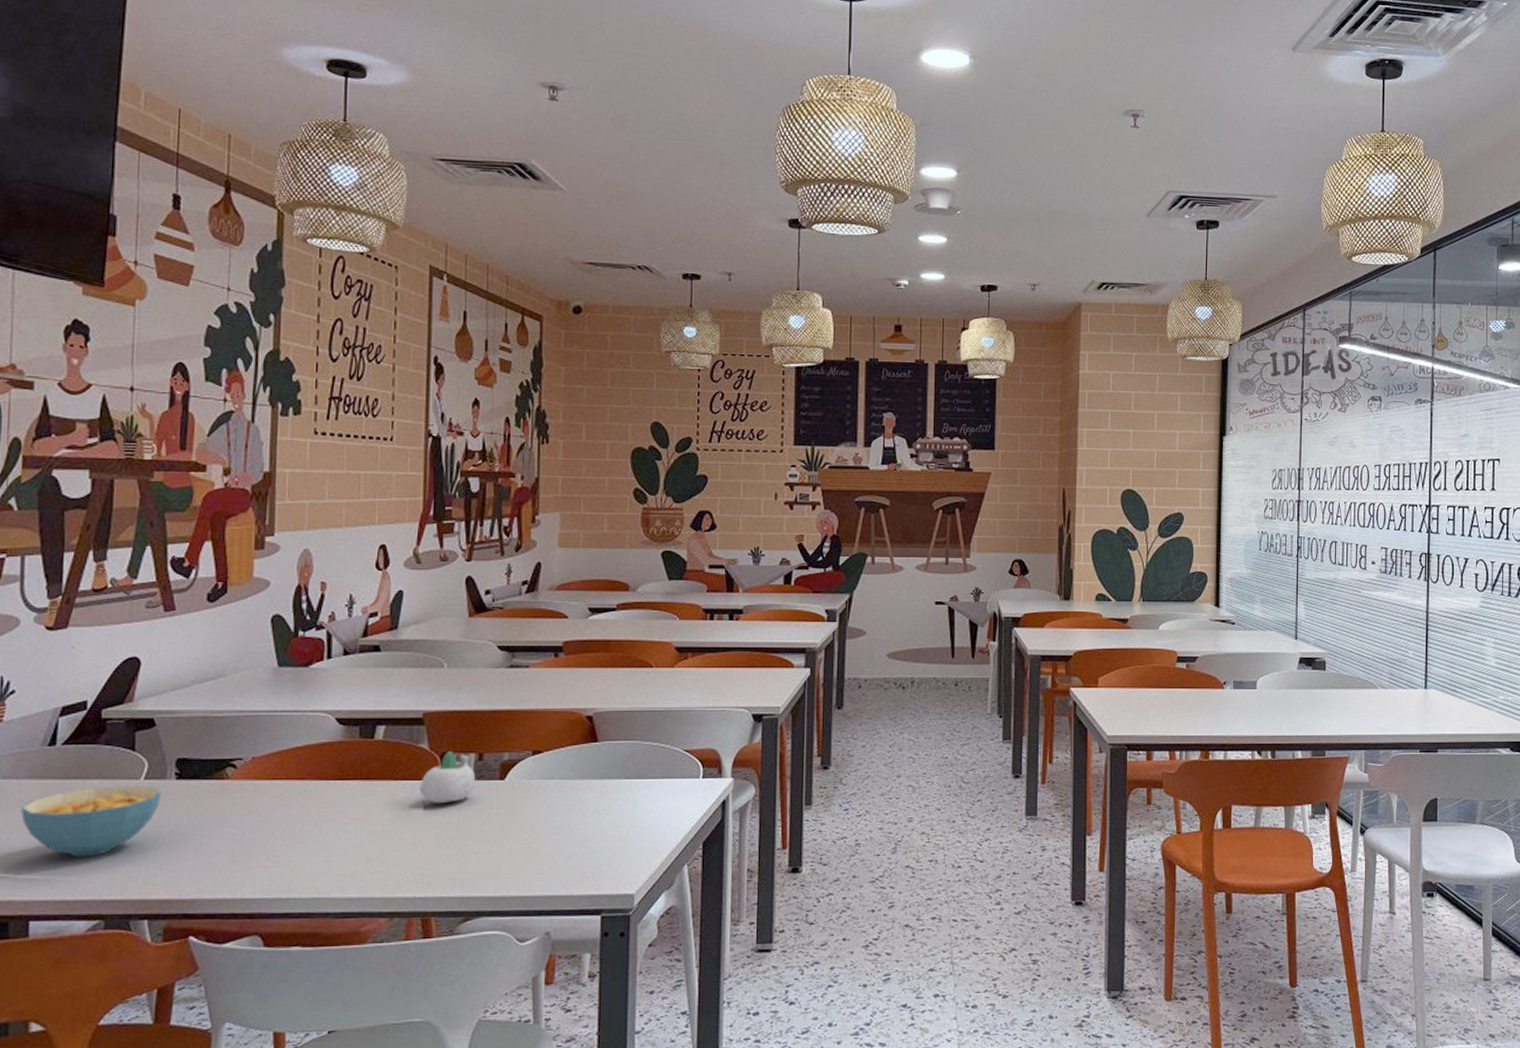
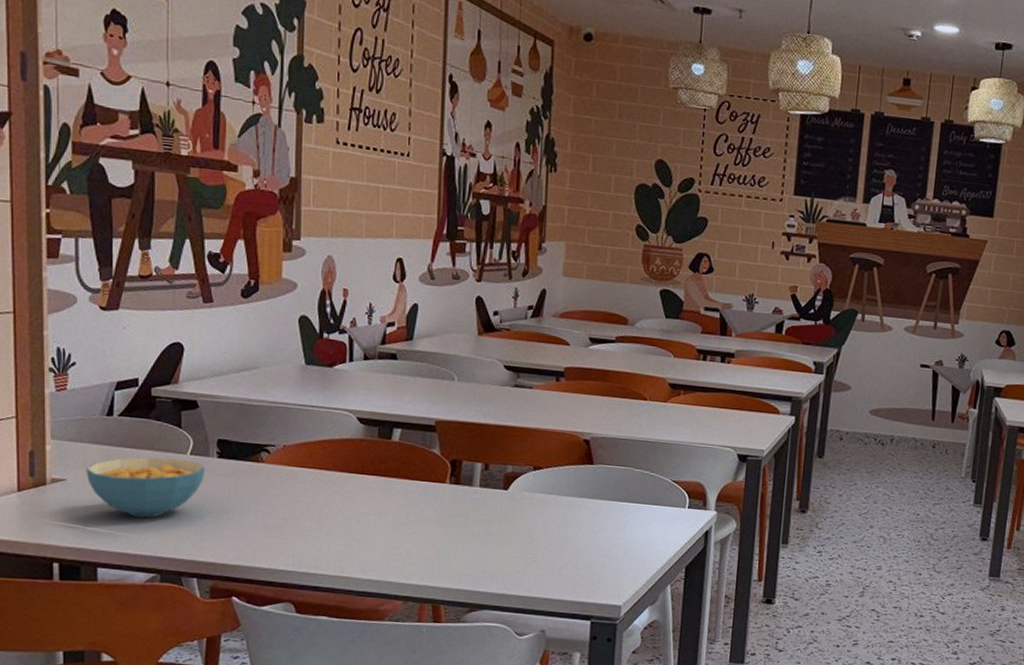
succulent planter: present [420,751,476,804] -> none [432,459,482,506]

